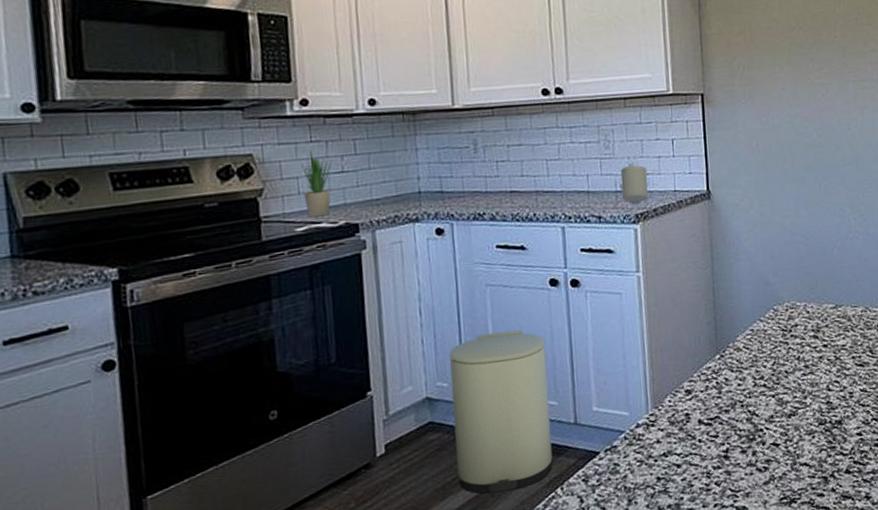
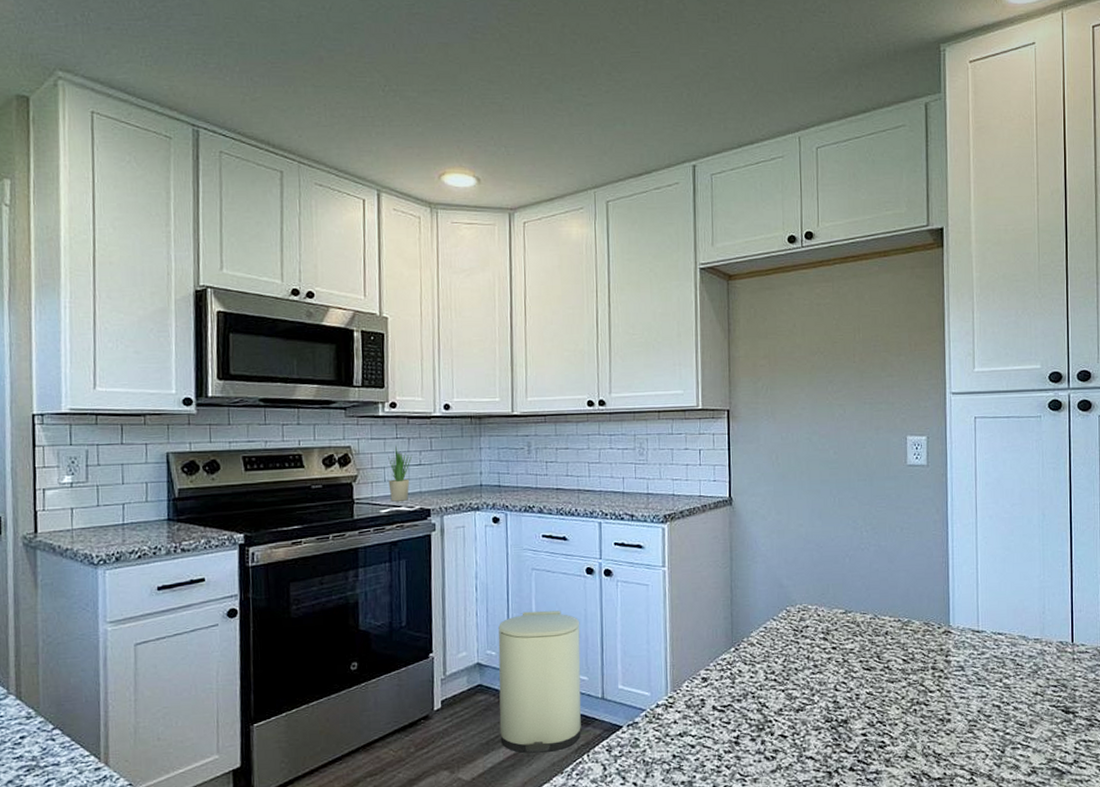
canister: present [611,163,658,204] -> none [644,469,686,506]

